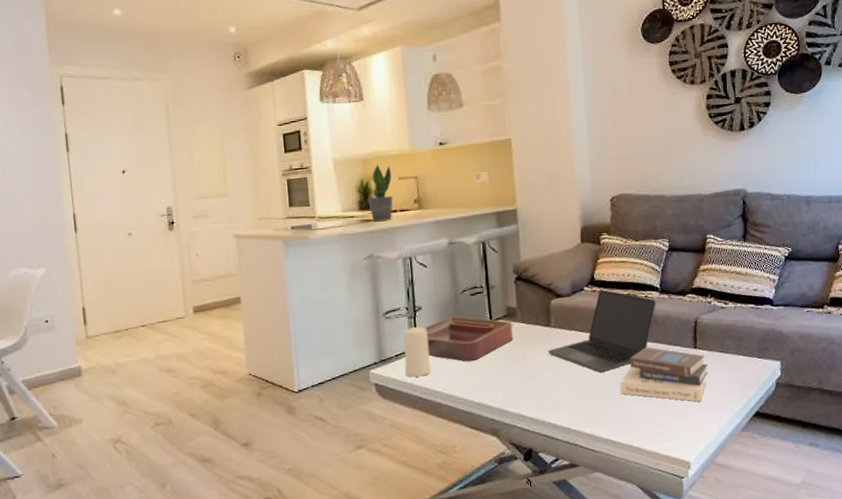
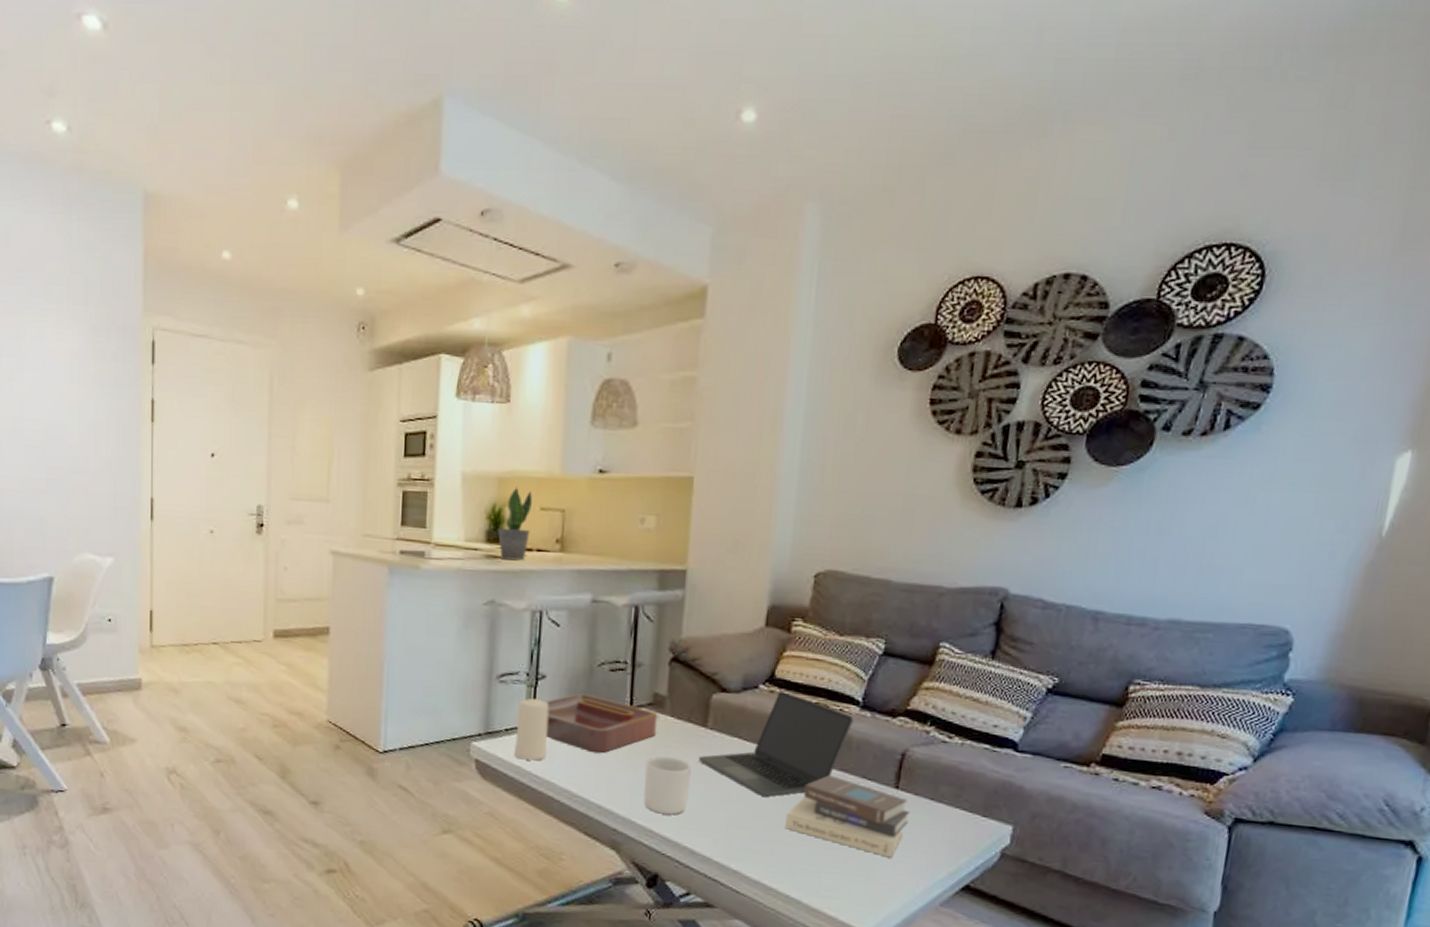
mug: none [508,354,546,401] -> present [643,756,692,815]

